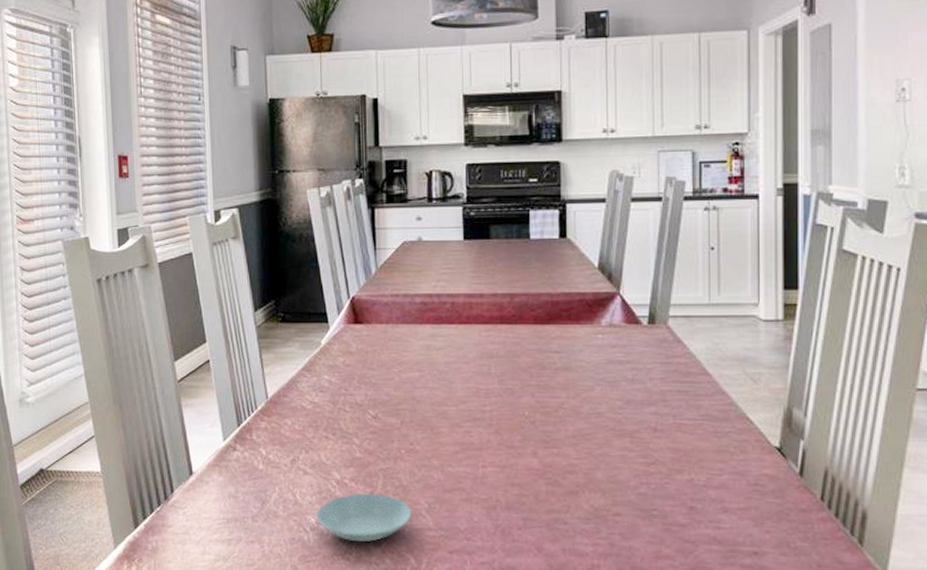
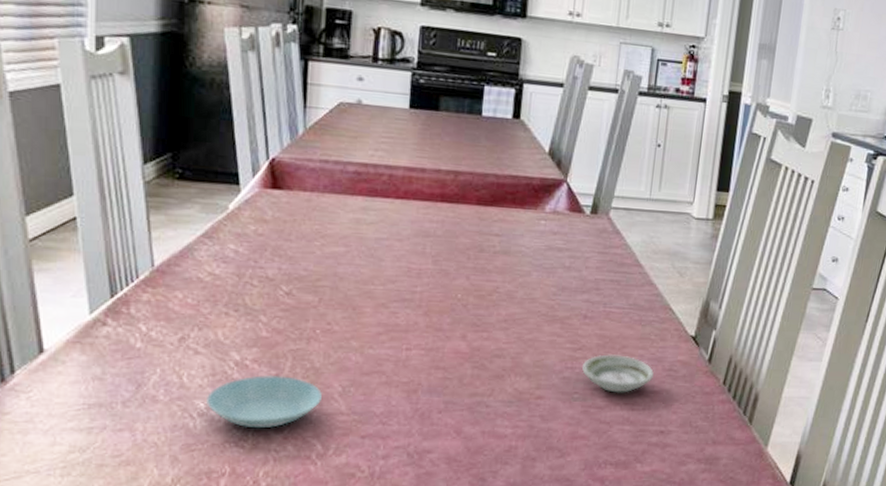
saucer: none [658,469,737,510] -> present [582,354,654,393]

